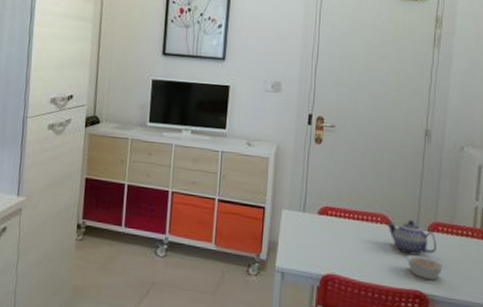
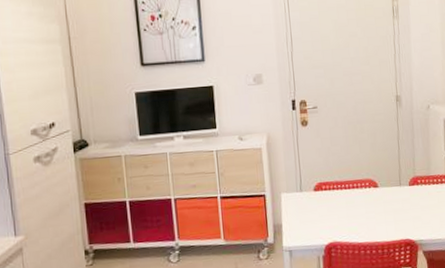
teapot: present [387,220,437,256] -> none [374,179,419,210]
legume: present [405,254,446,280] -> none [393,208,428,228]

